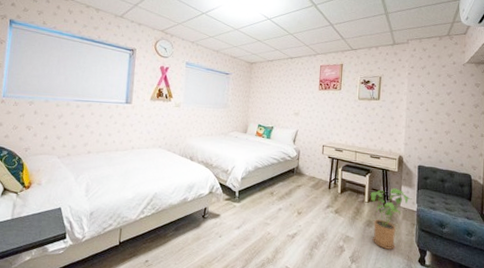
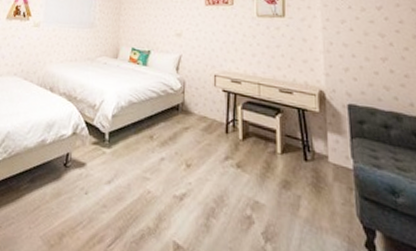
house plant: present [371,188,412,250] -> none [285,135,344,225]

